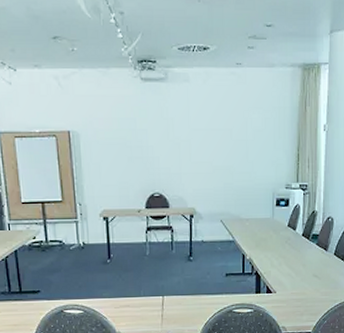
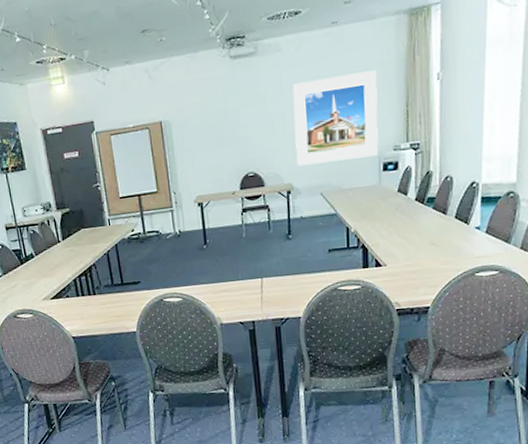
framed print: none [199,113,274,193] -> present [293,70,379,166]

